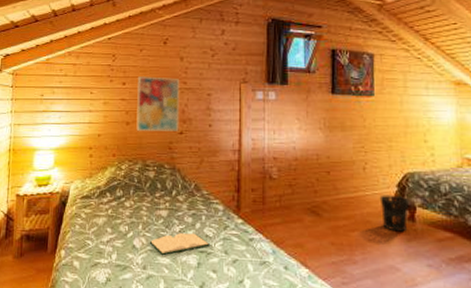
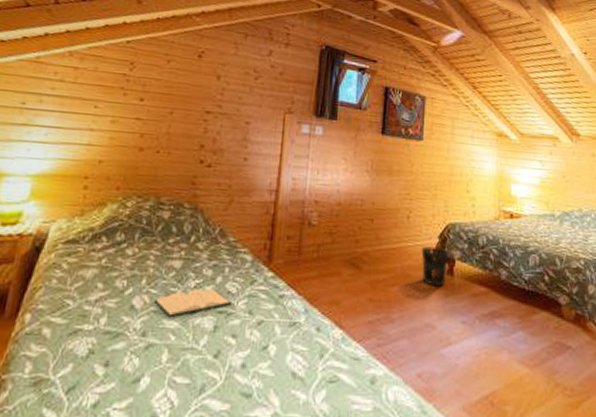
wall art: present [136,76,180,132] -> none [152,92,214,164]

